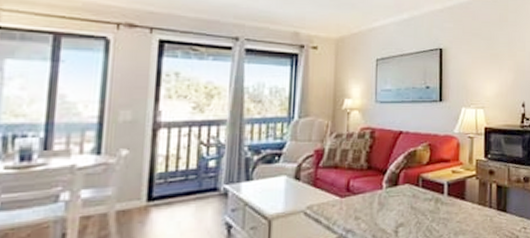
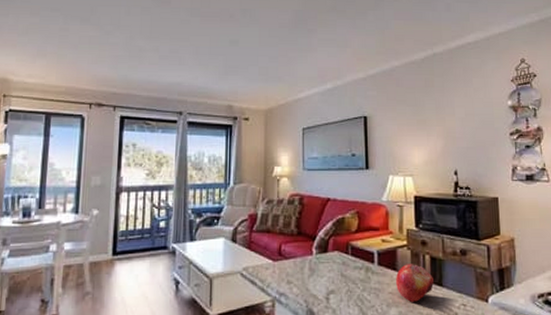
fruit: none [464,192,499,229] -> present [396,264,434,302]

